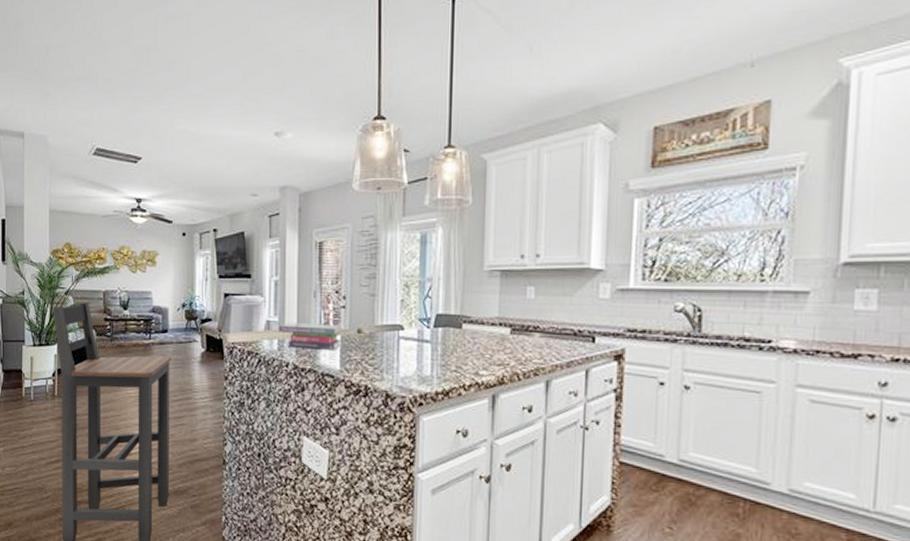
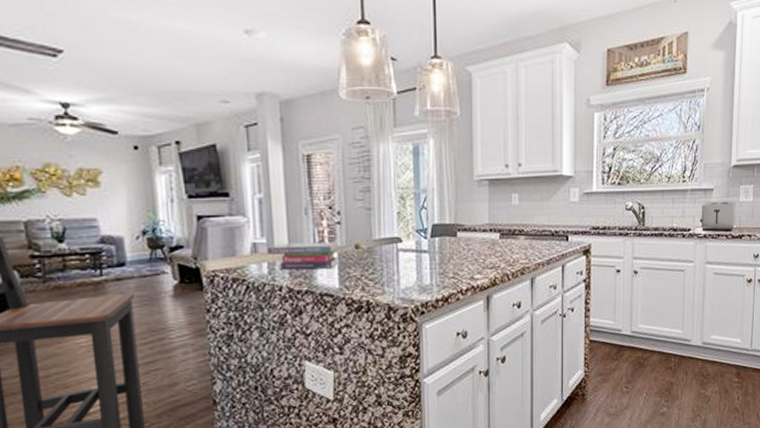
toaster: none [786,308,848,348] -> present [699,201,736,232]

